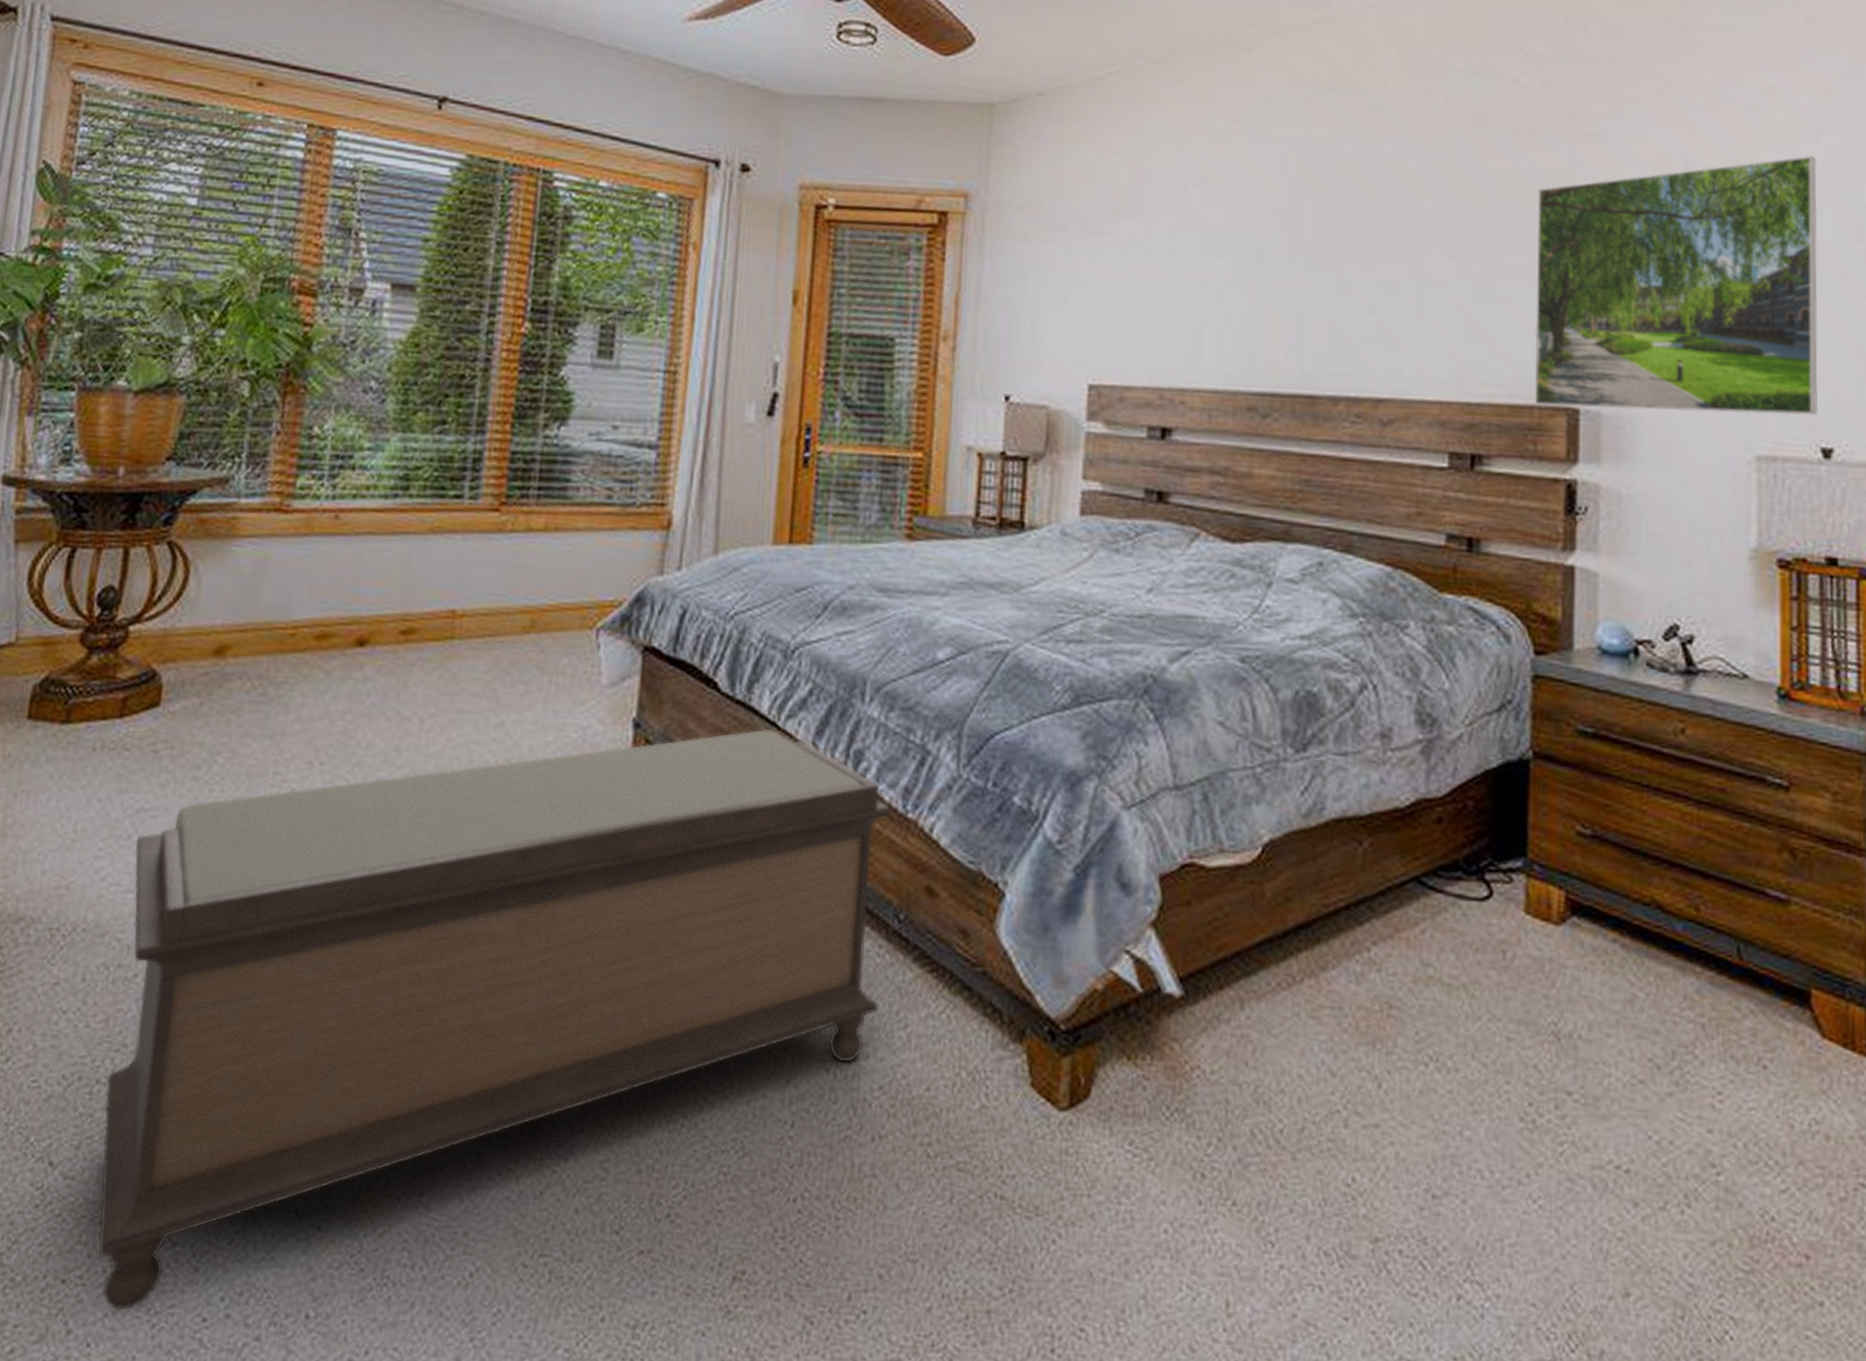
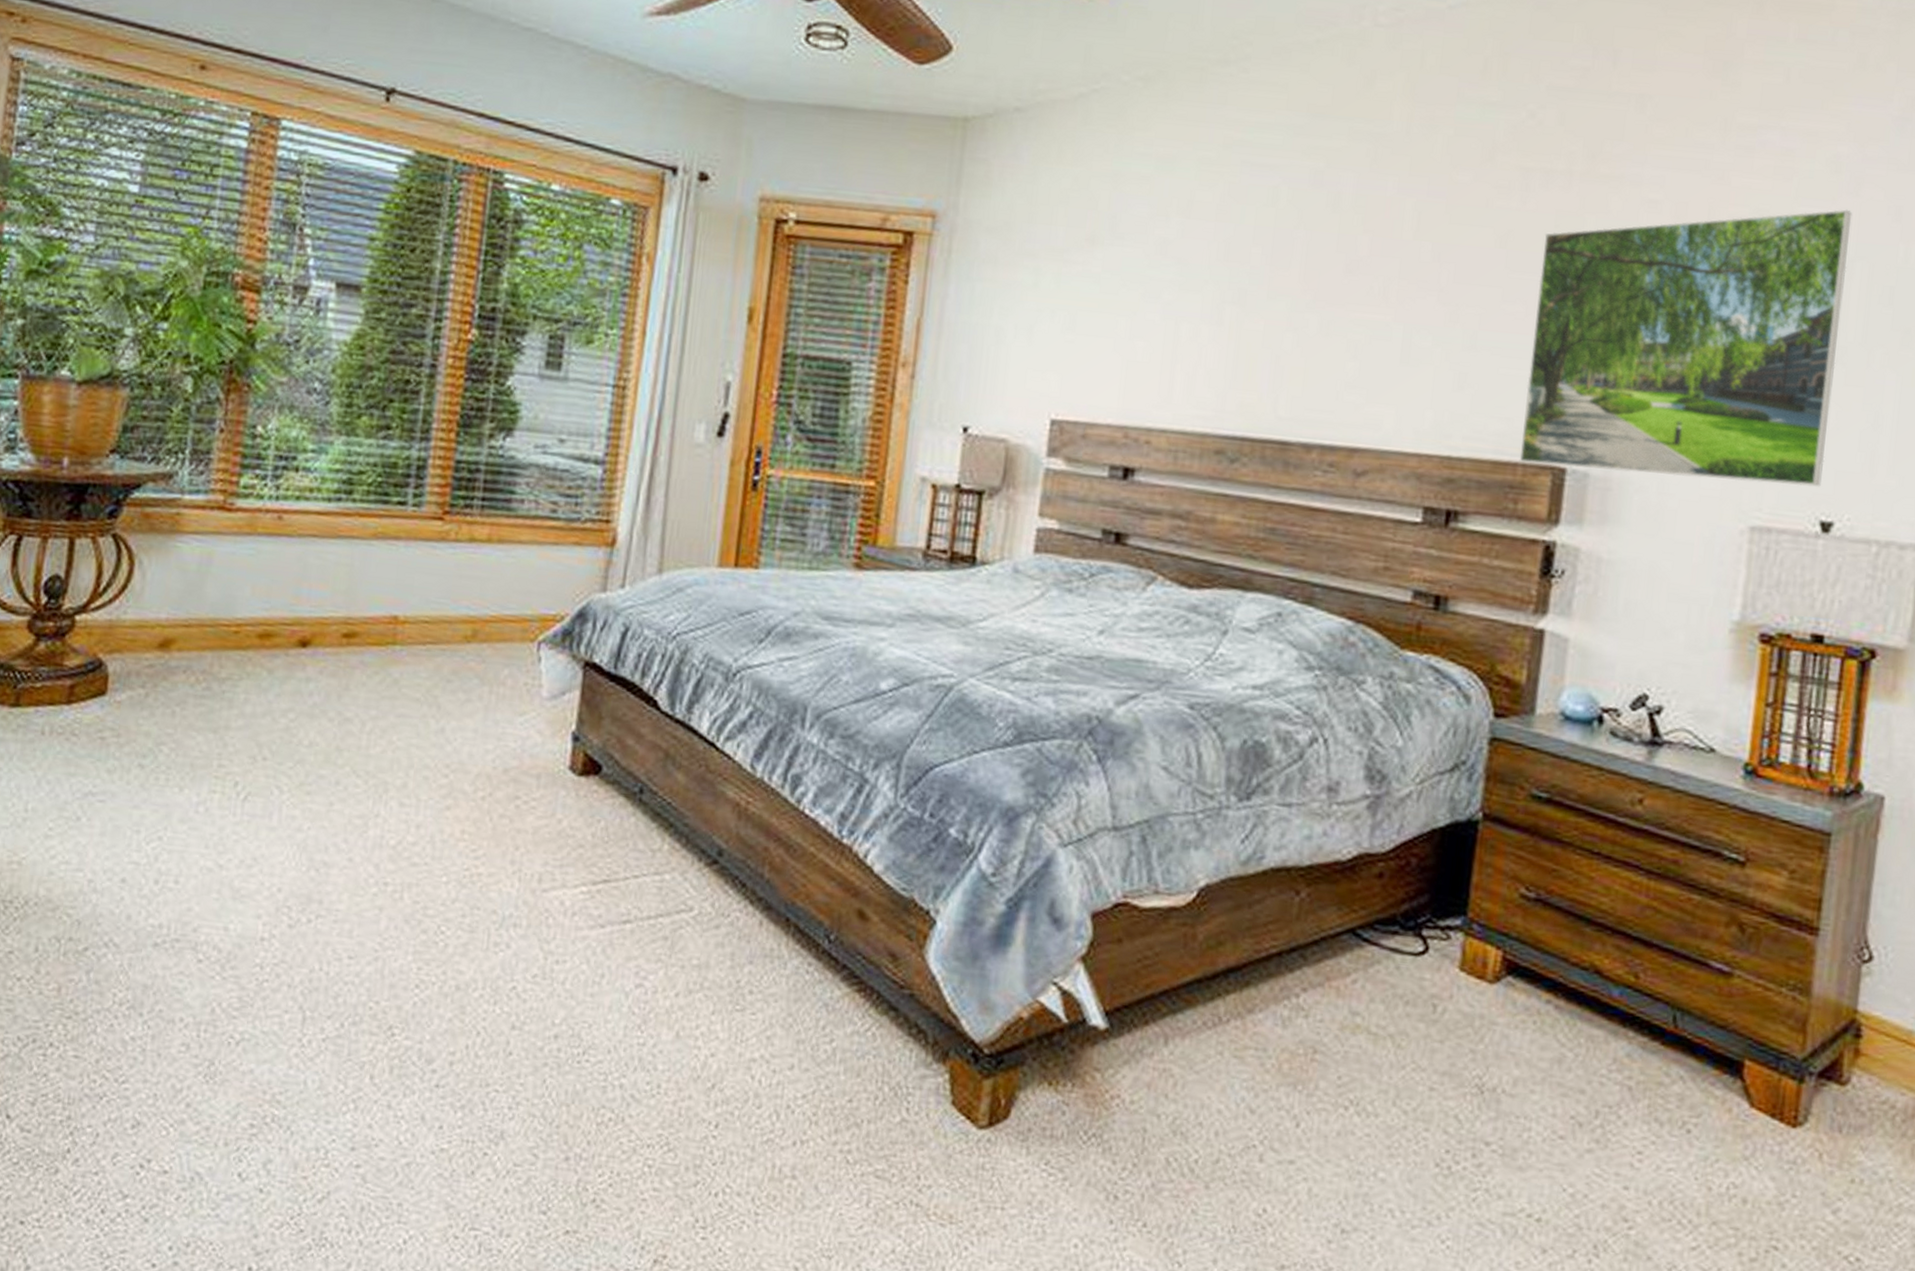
bench: present [98,729,892,1310] -> none [54,749,827,1252]

